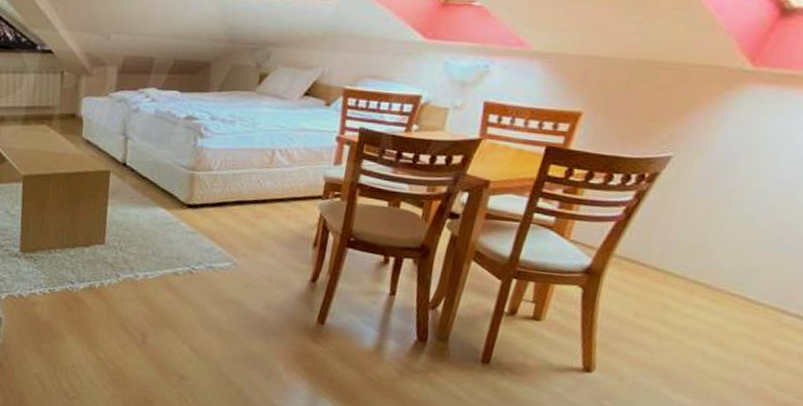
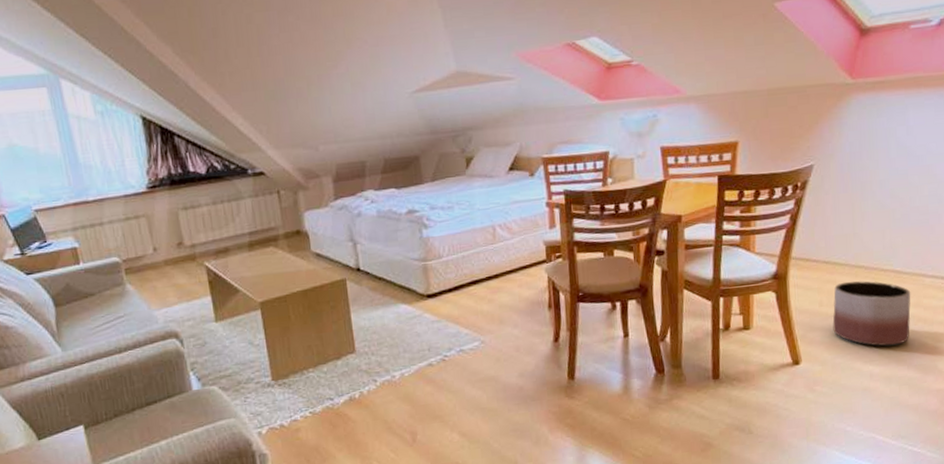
planter: none [644,296,760,382] -> present [832,281,911,347]

